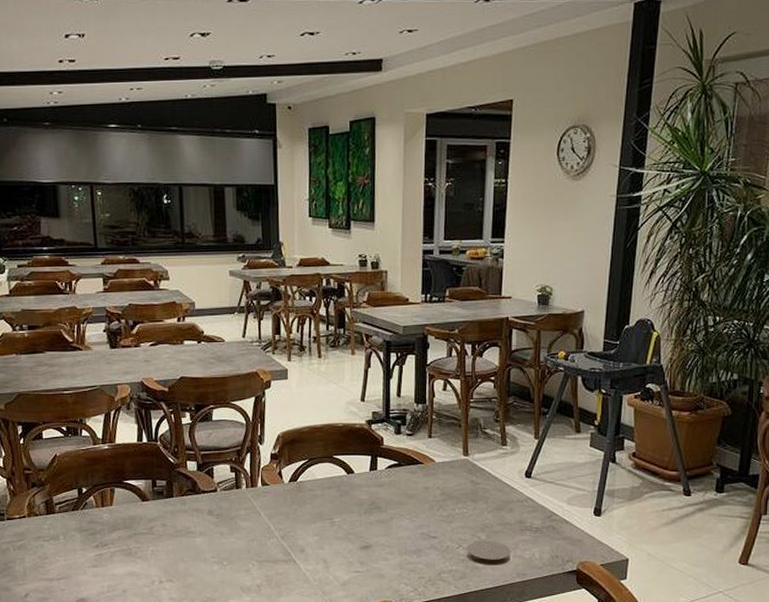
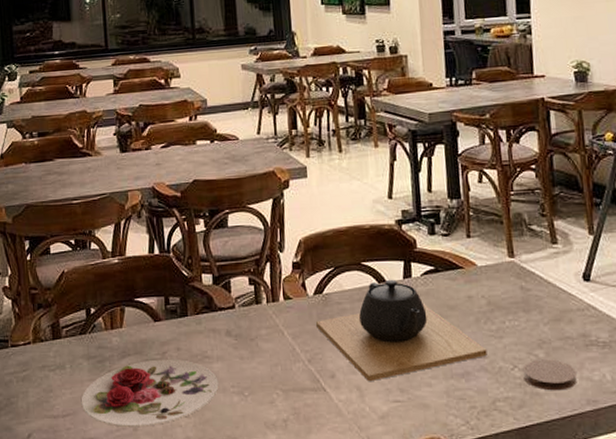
plate: none [74,533,201,589] -> present [81,359,219,427]
teapot: none [289,471,438,556] -> present [315,279,487,382]

